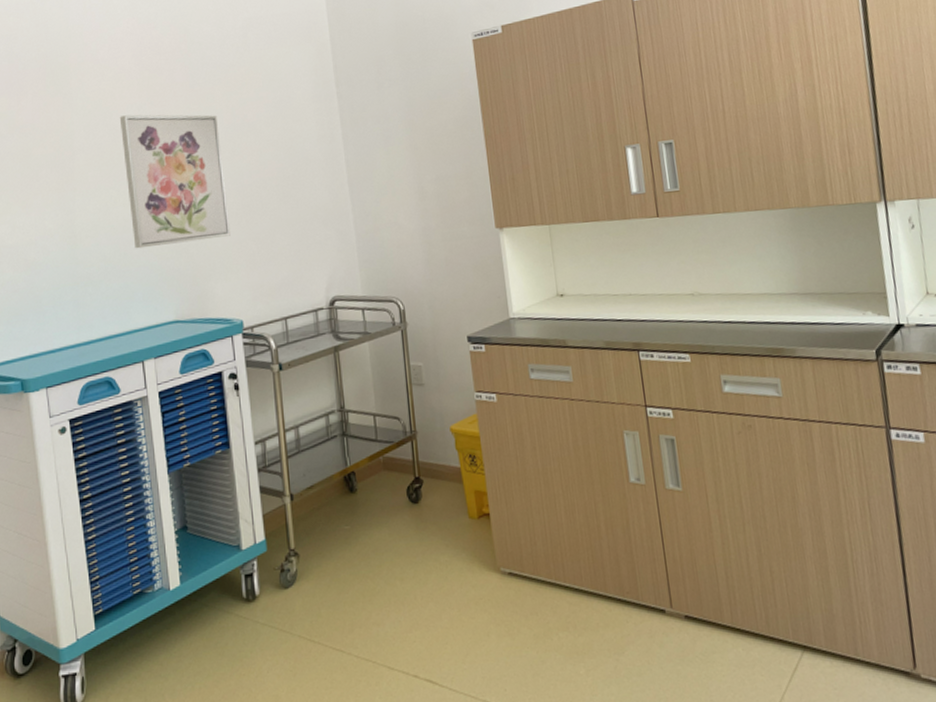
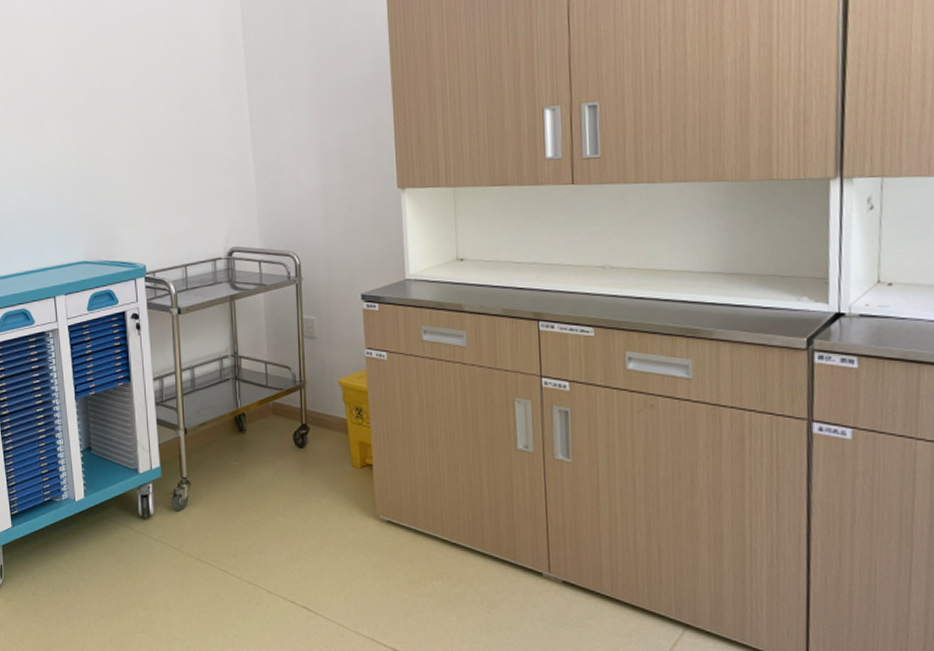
wall art: present [119,114,231,249] -> none [36,63,136,192]

